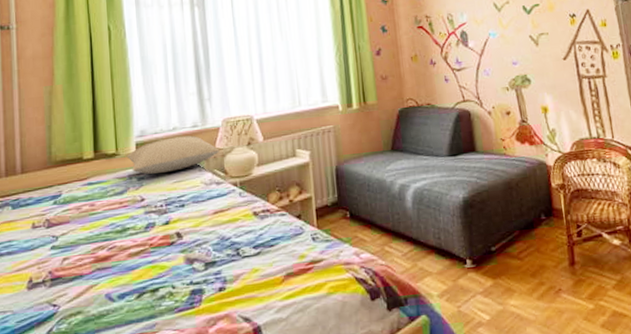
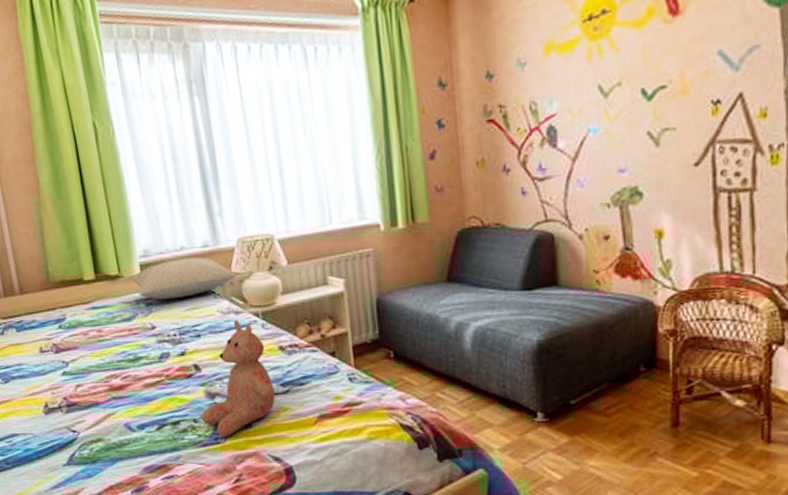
stuffed animal: none [180,190,248,302] -> present [202,320,276,438]

